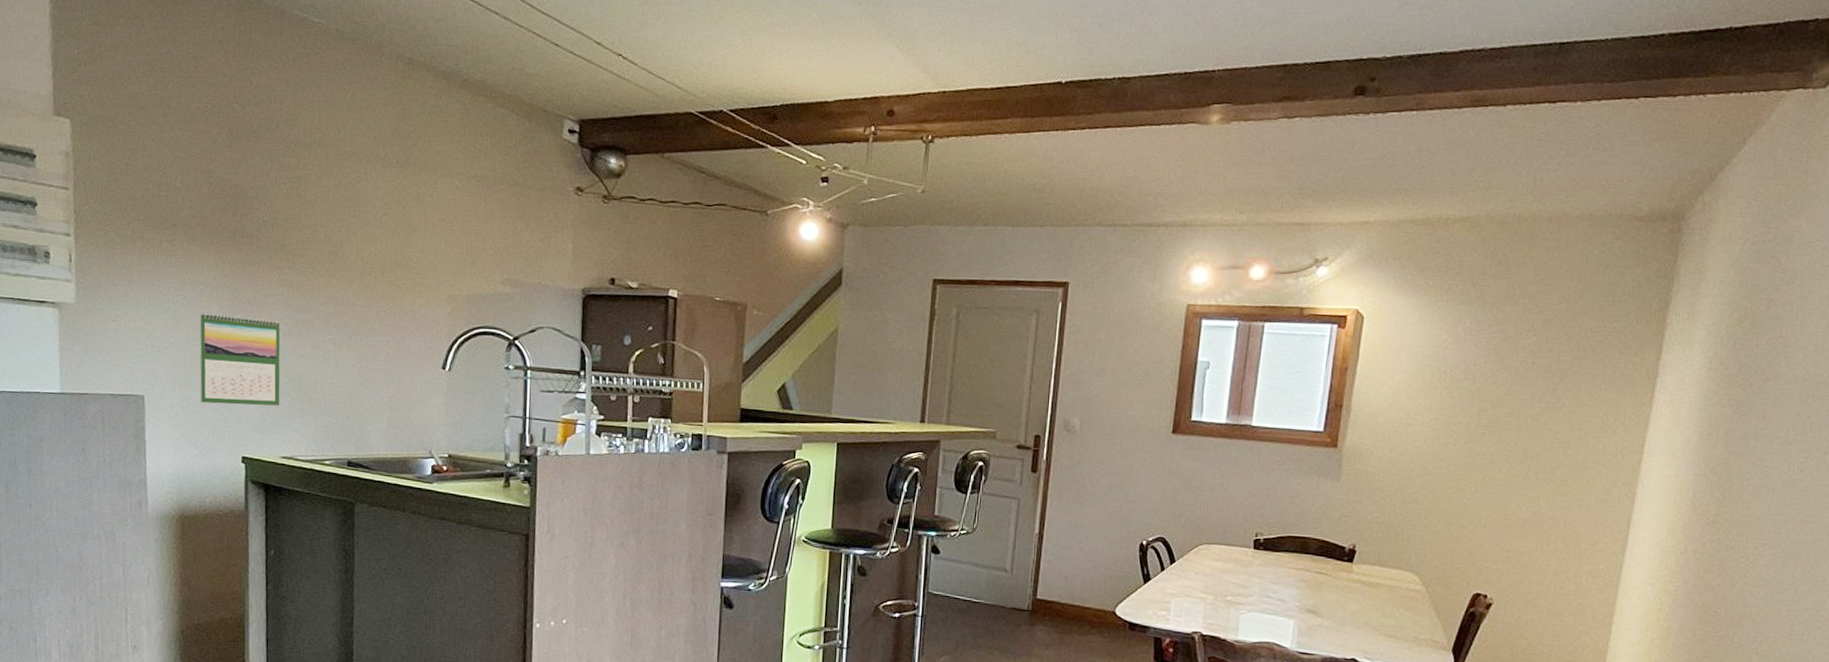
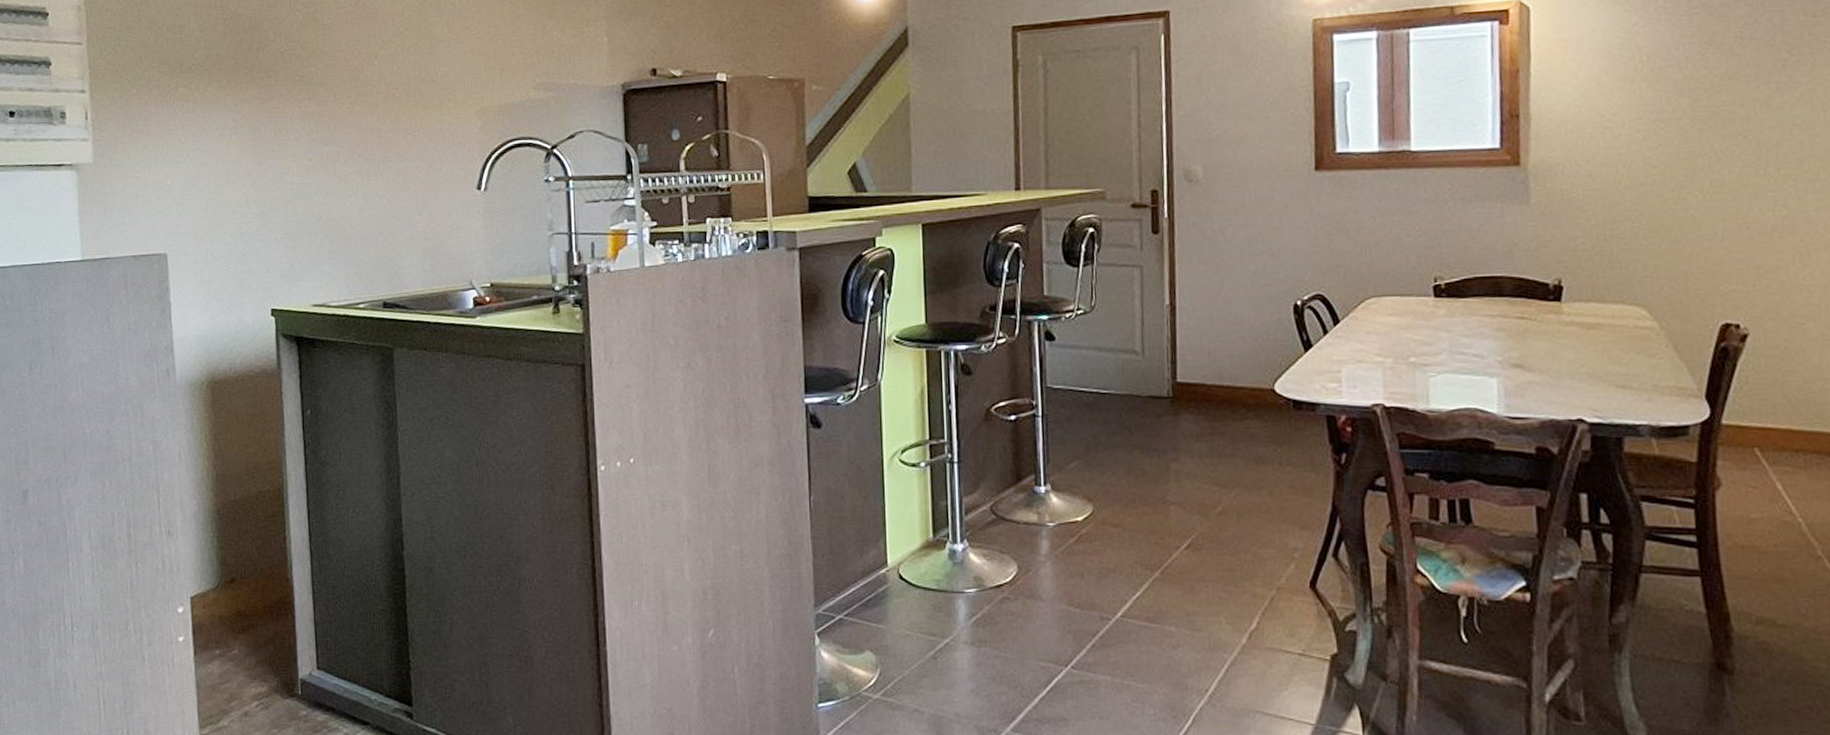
calendar: present [199,311,280,406] -> none [219,155,308,255]

